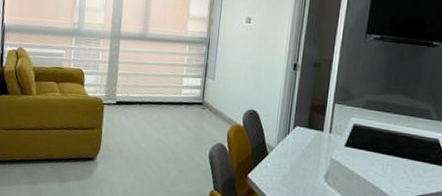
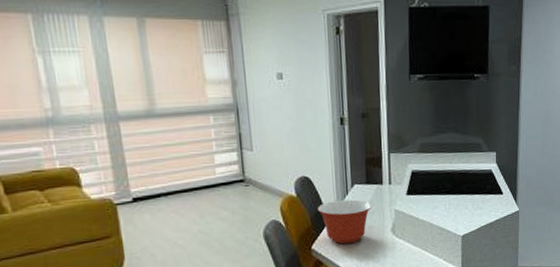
mixing bowl: none [258,137,310,181] -> present [317,199,372,244]

